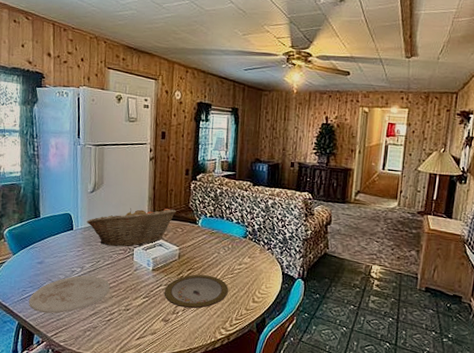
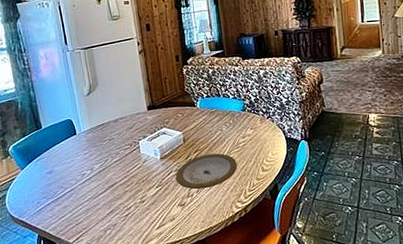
plate: present [28,275,110,314] -> none [44,175,123,221]
fruit basket: present [86,207,176,247] -> none [88,96,174,144]

